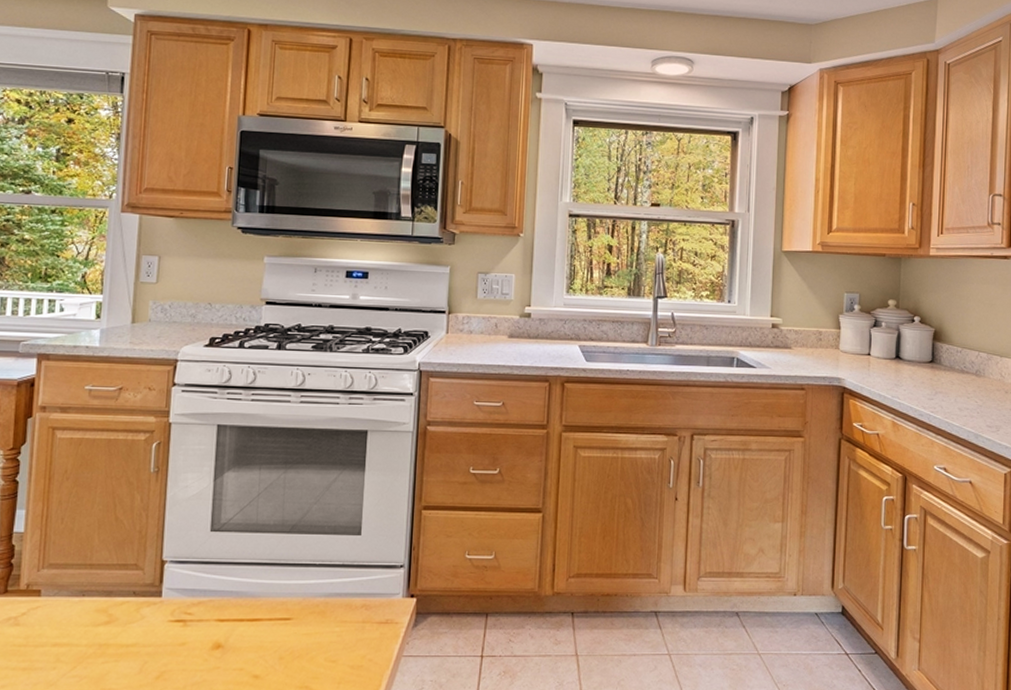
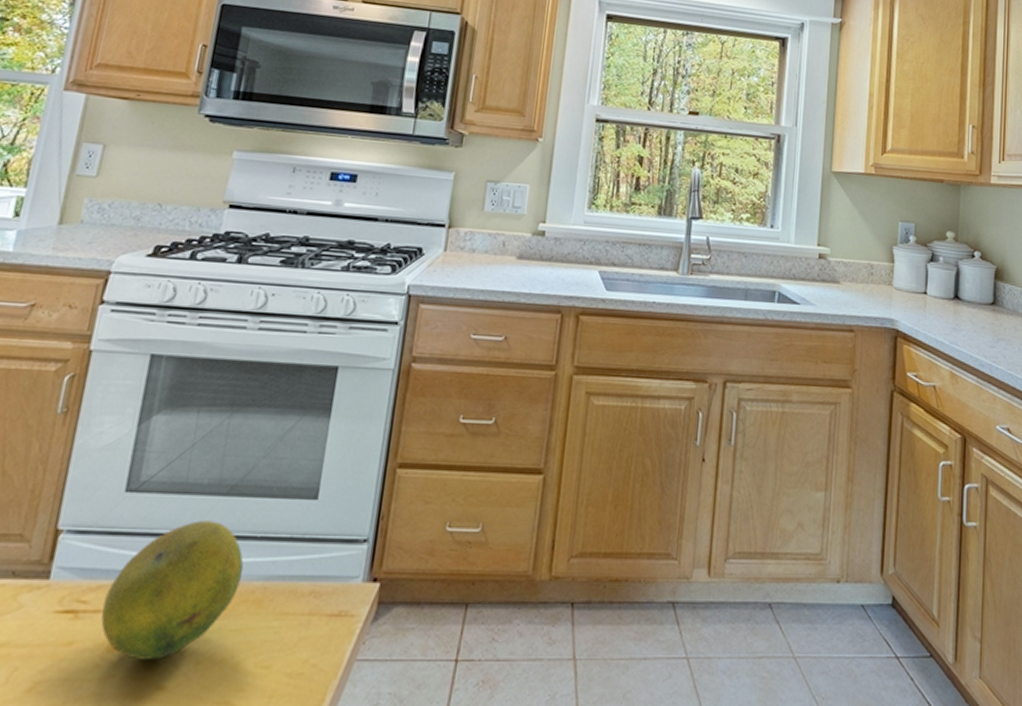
fruit: none [204,552,308,656] -> present [101,520,244,660]

